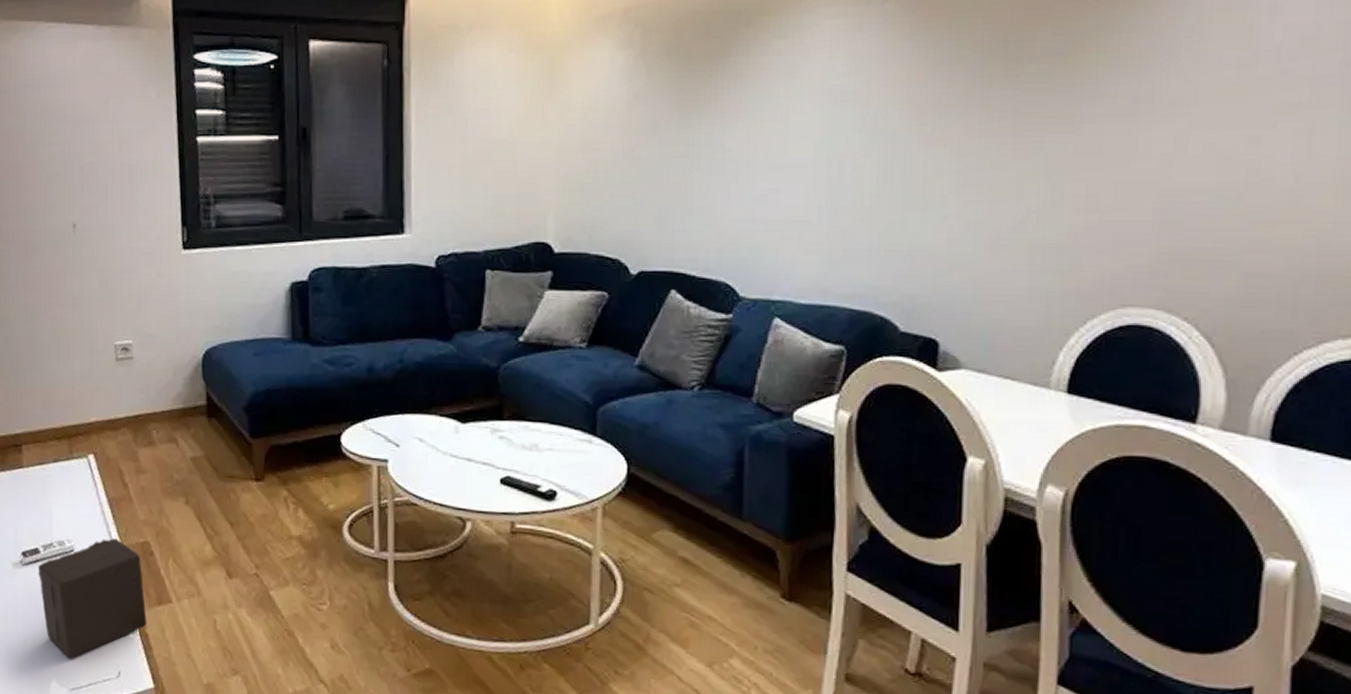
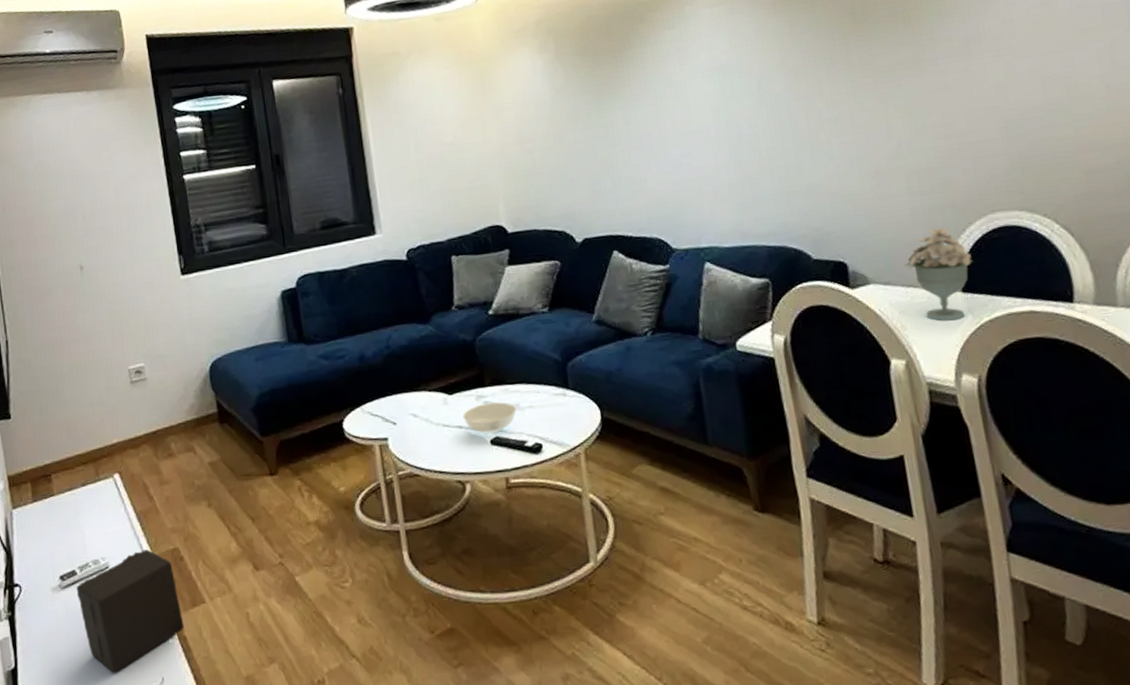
bowl: none [474,438,534,473] -> present [463,402,517,434]
bouquet: none [1006,316,1089,424] -> present [905,227,974,322]

